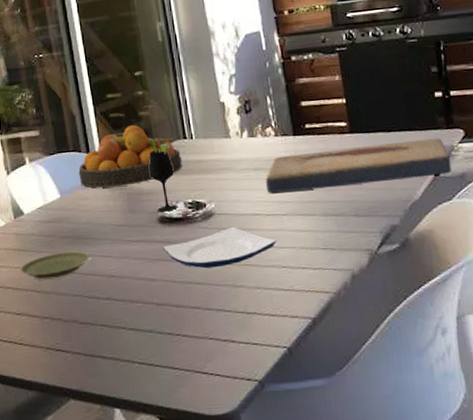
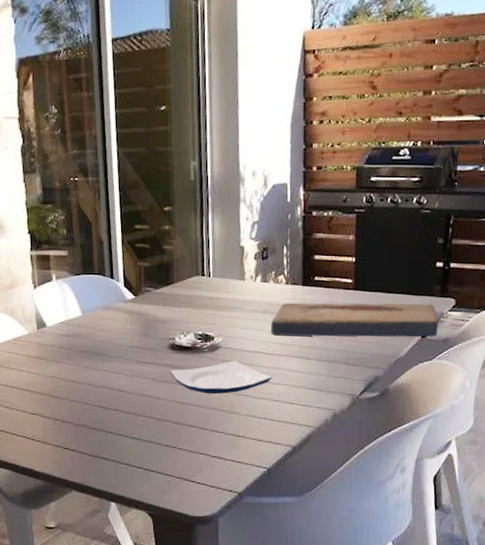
plate: present [20,251,90,280] -> none [39,364,103,387]
fruit bowl: present [78,125,182,188] -> none [101,257,198,312]
wine glass: present [149,138,178,212] -> none [166,272,189,340]

